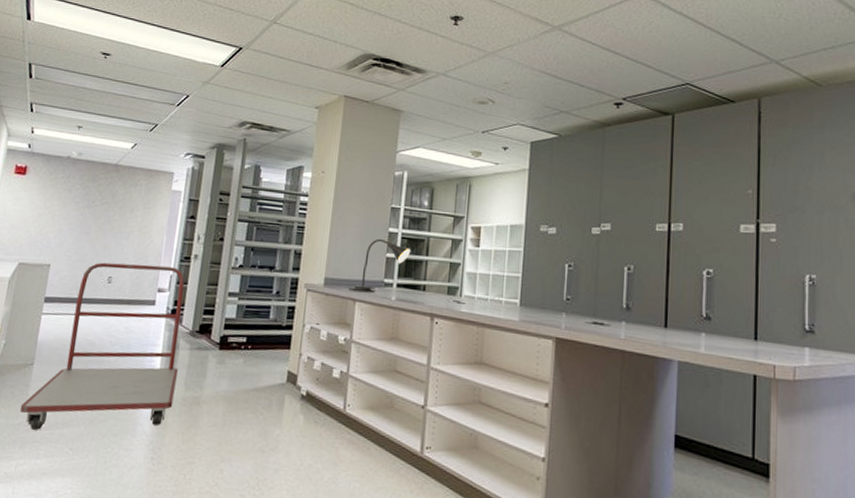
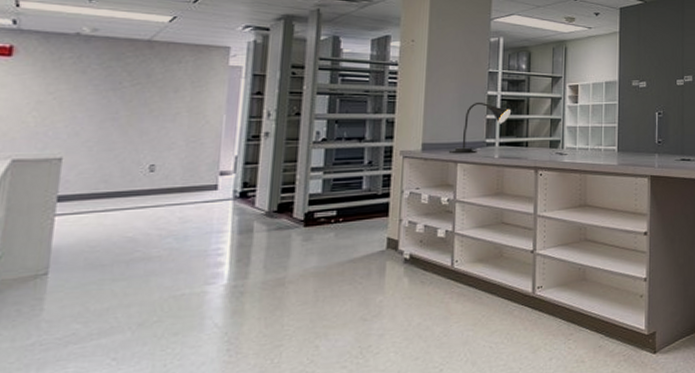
hand truck: present [19,262,185,431] -> none [31,147,255,349]

